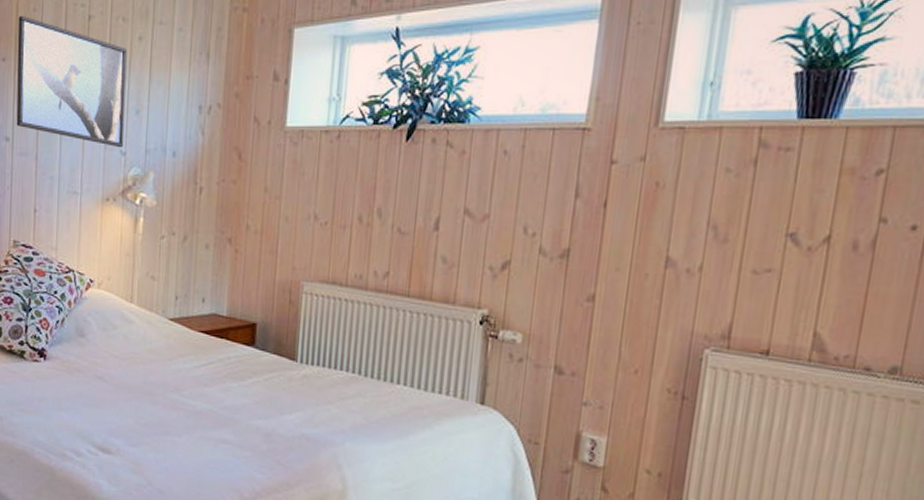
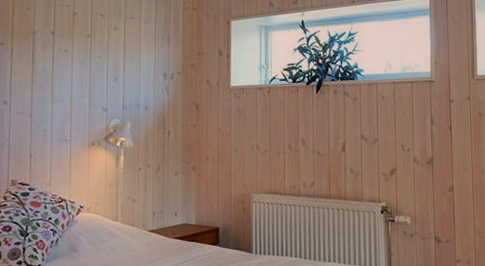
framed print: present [16,15,127,148] -> none [13,12,106,106]

